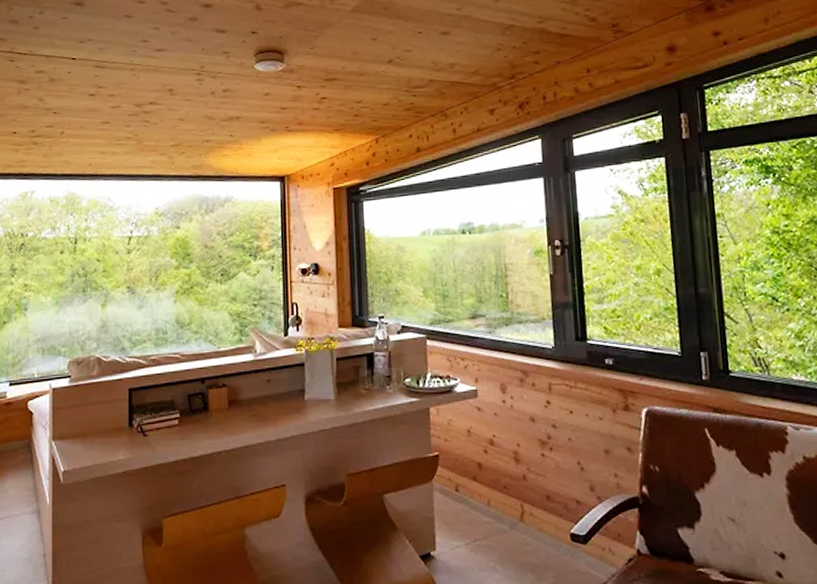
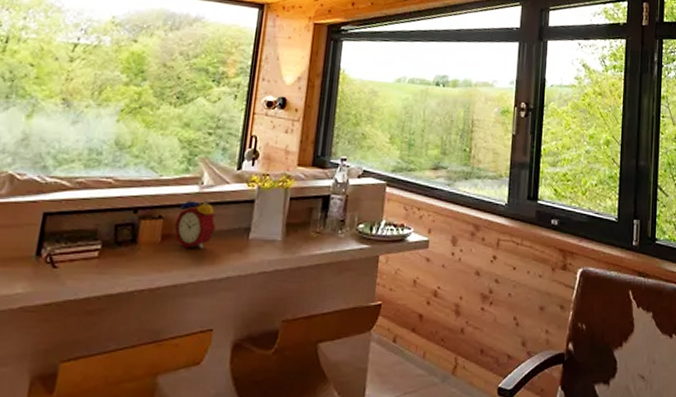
alarm clock: none [238,361,273,412] -> present [174,193,216,248]

